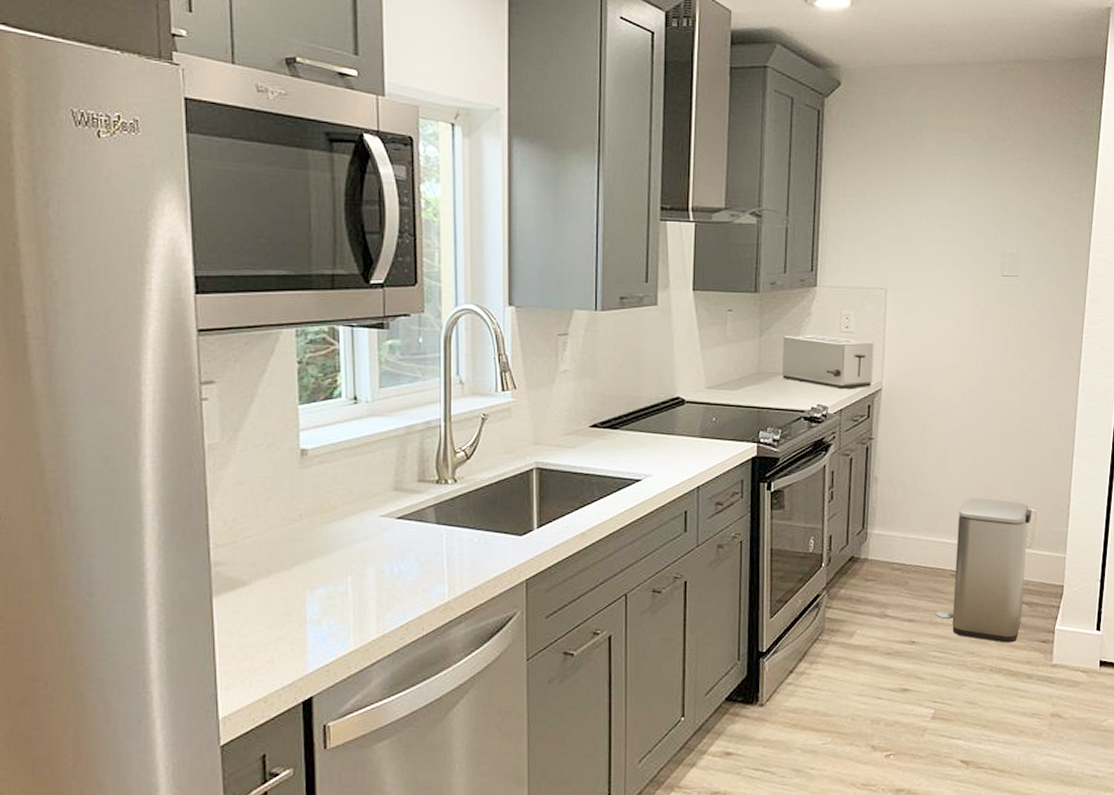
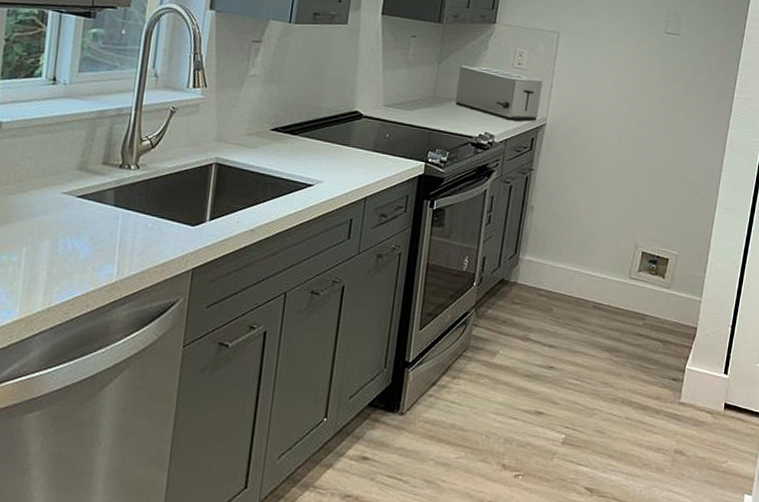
pedal bin: present [936,497,1033,643] -> none [575,235,674,378]

